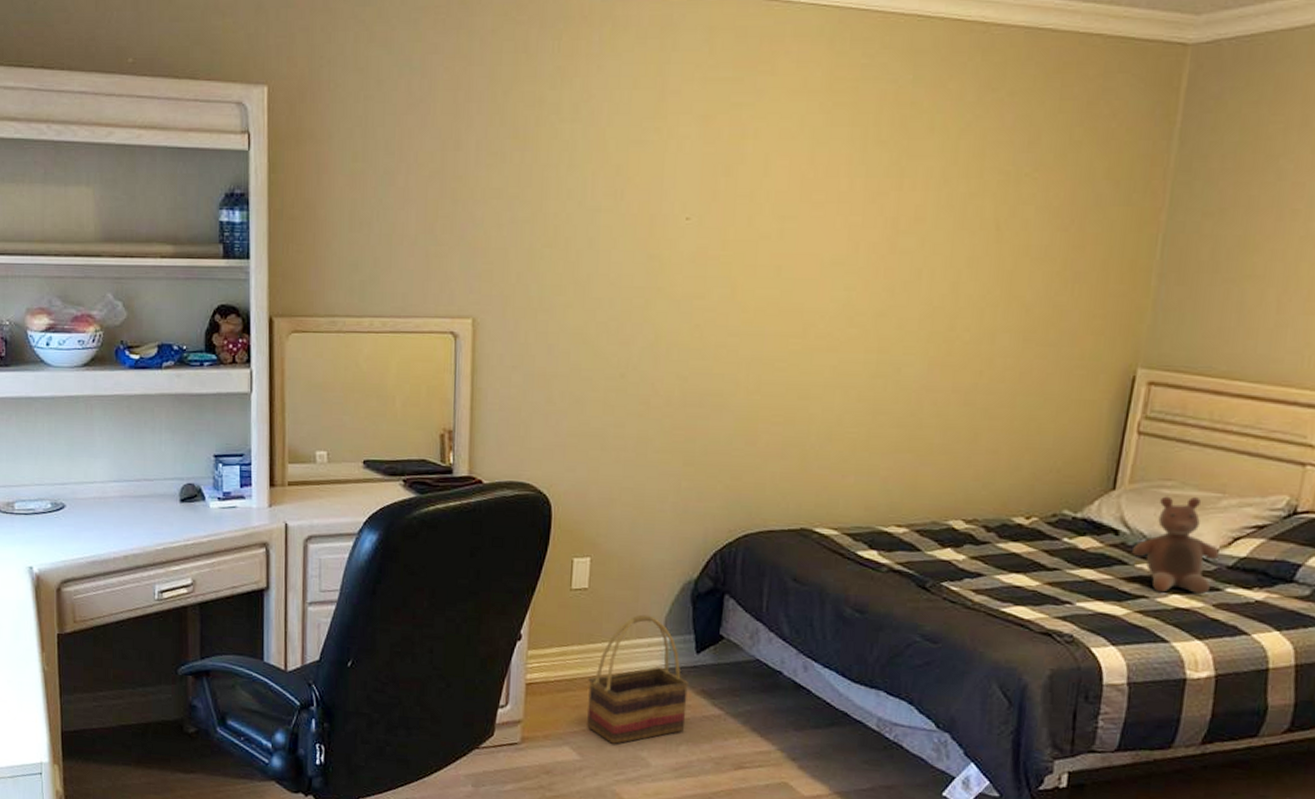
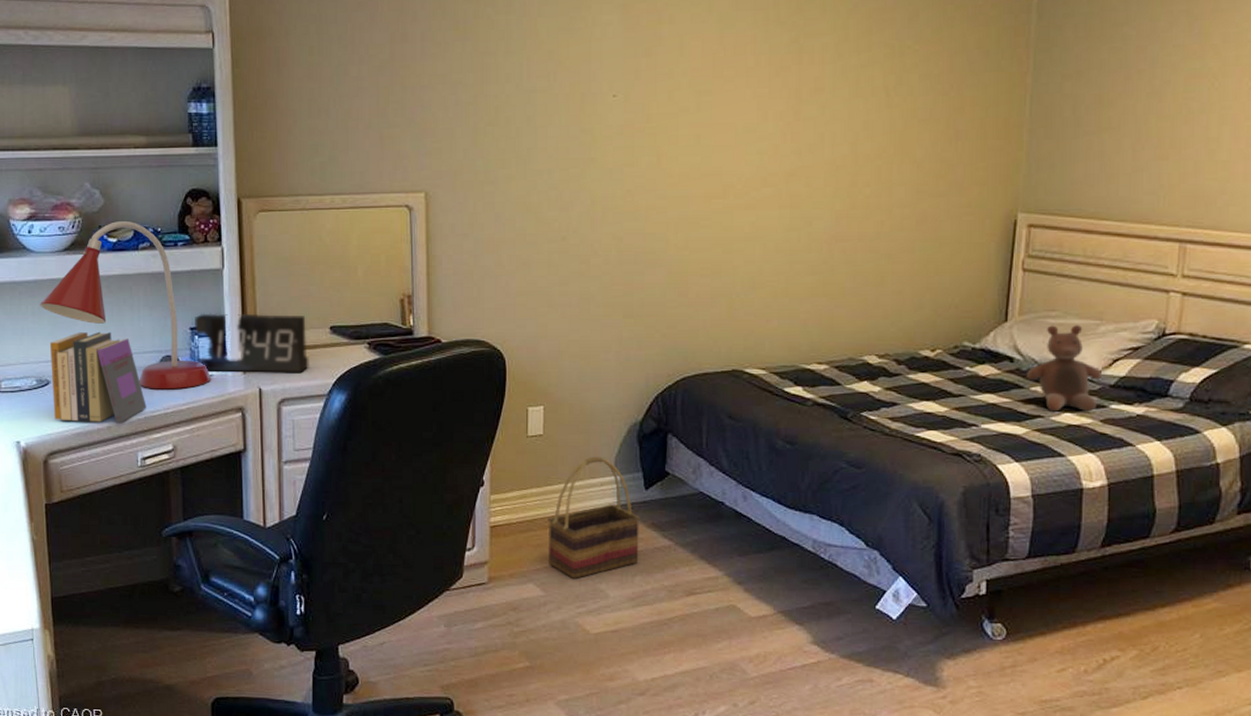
desk lamp: none [57,336,235,520] -> present [40,220,212,390]
books: none [67,454,166,553] -> present [50,331,147,423]
alarm clock: none [218,440,340,510] -> present [194,313,309,374]

